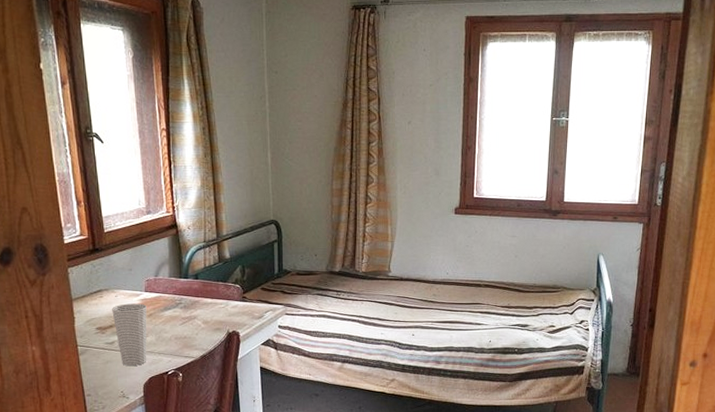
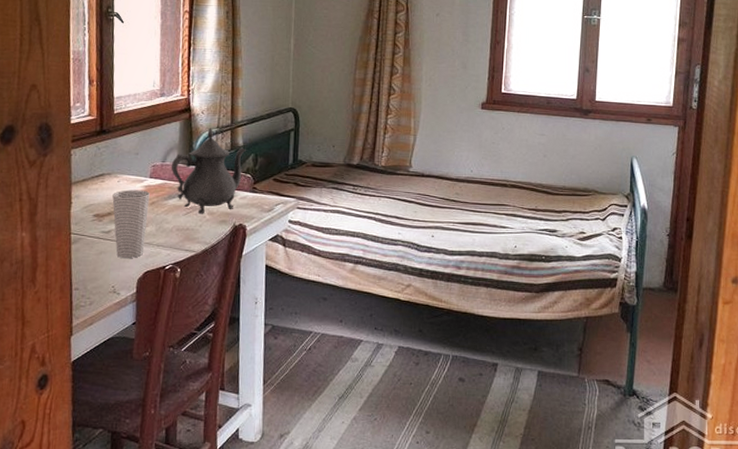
teapot: none [164,242,233,323] -> present [171,128,246,214]

